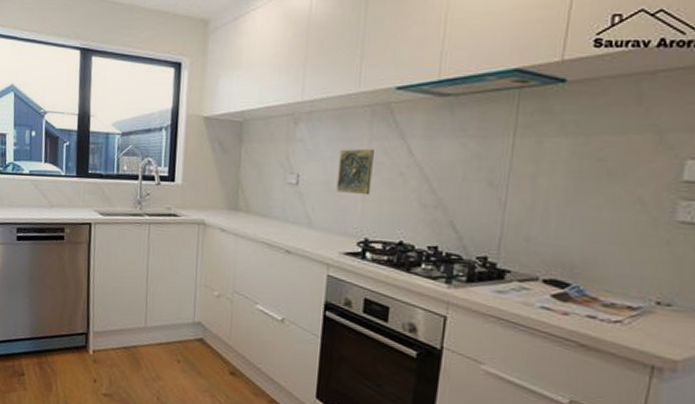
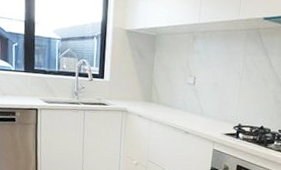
decorative tile: present [336,148,374,196] -> none [221,60,247,94]

